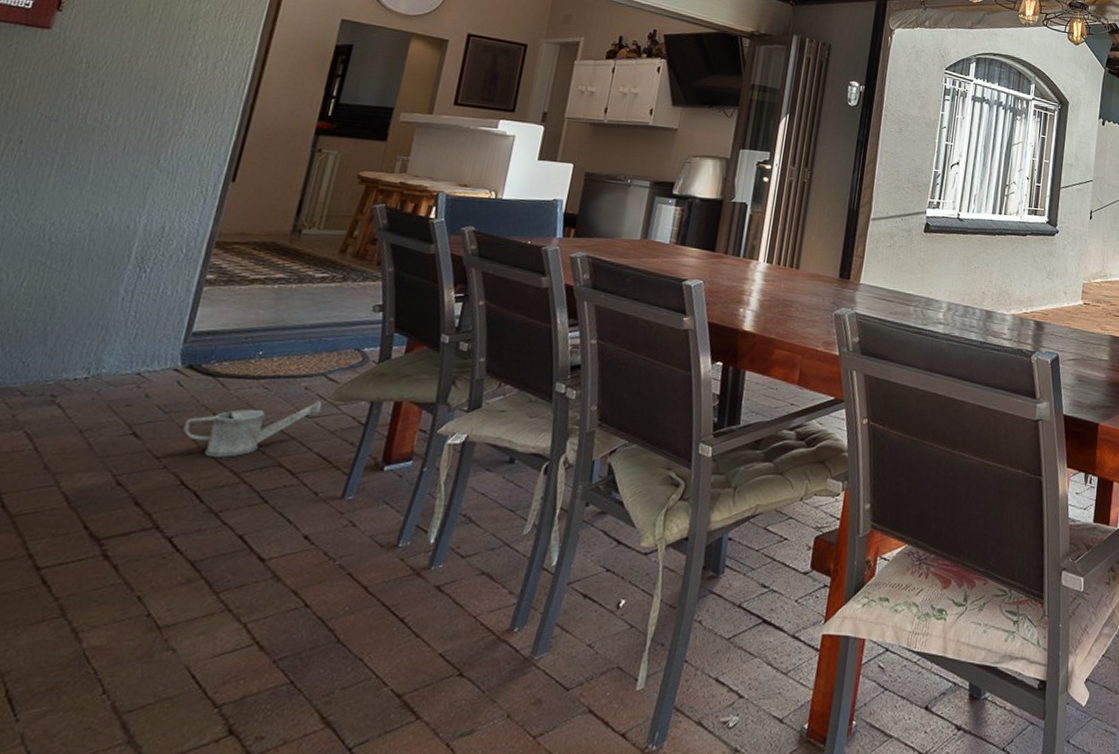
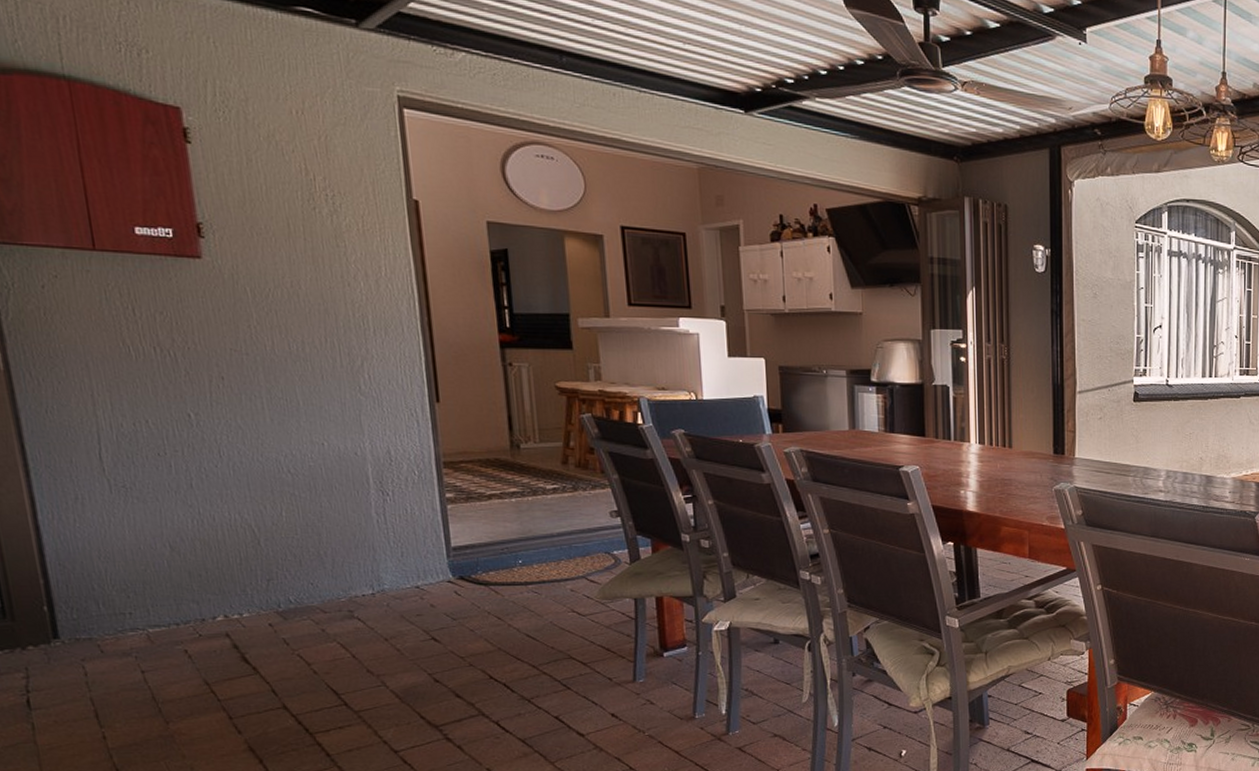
watering can: present [183,401,322,457] -> none [474,601,592,654]

